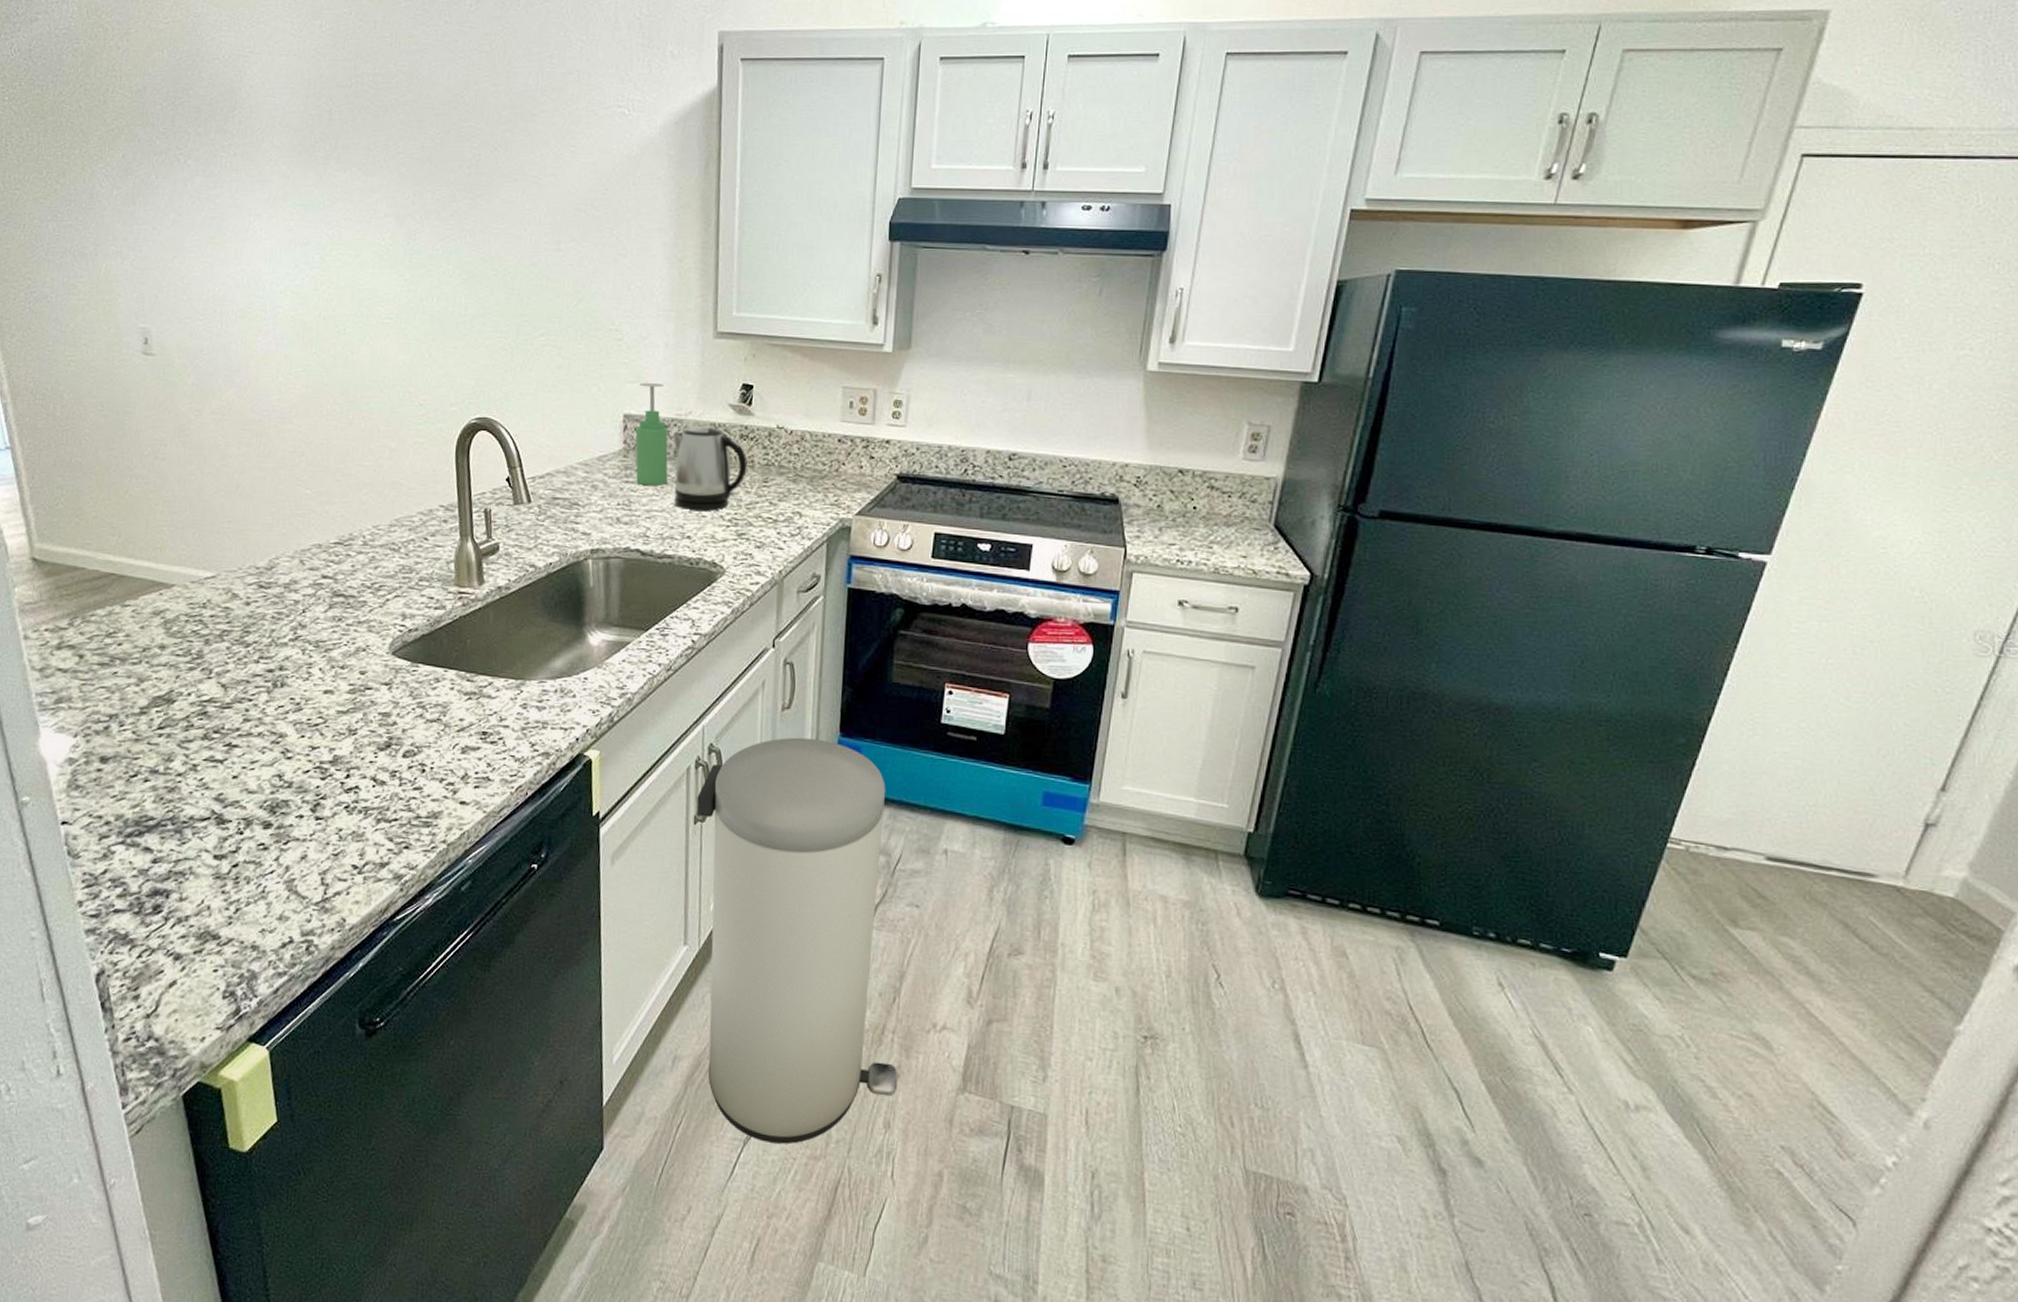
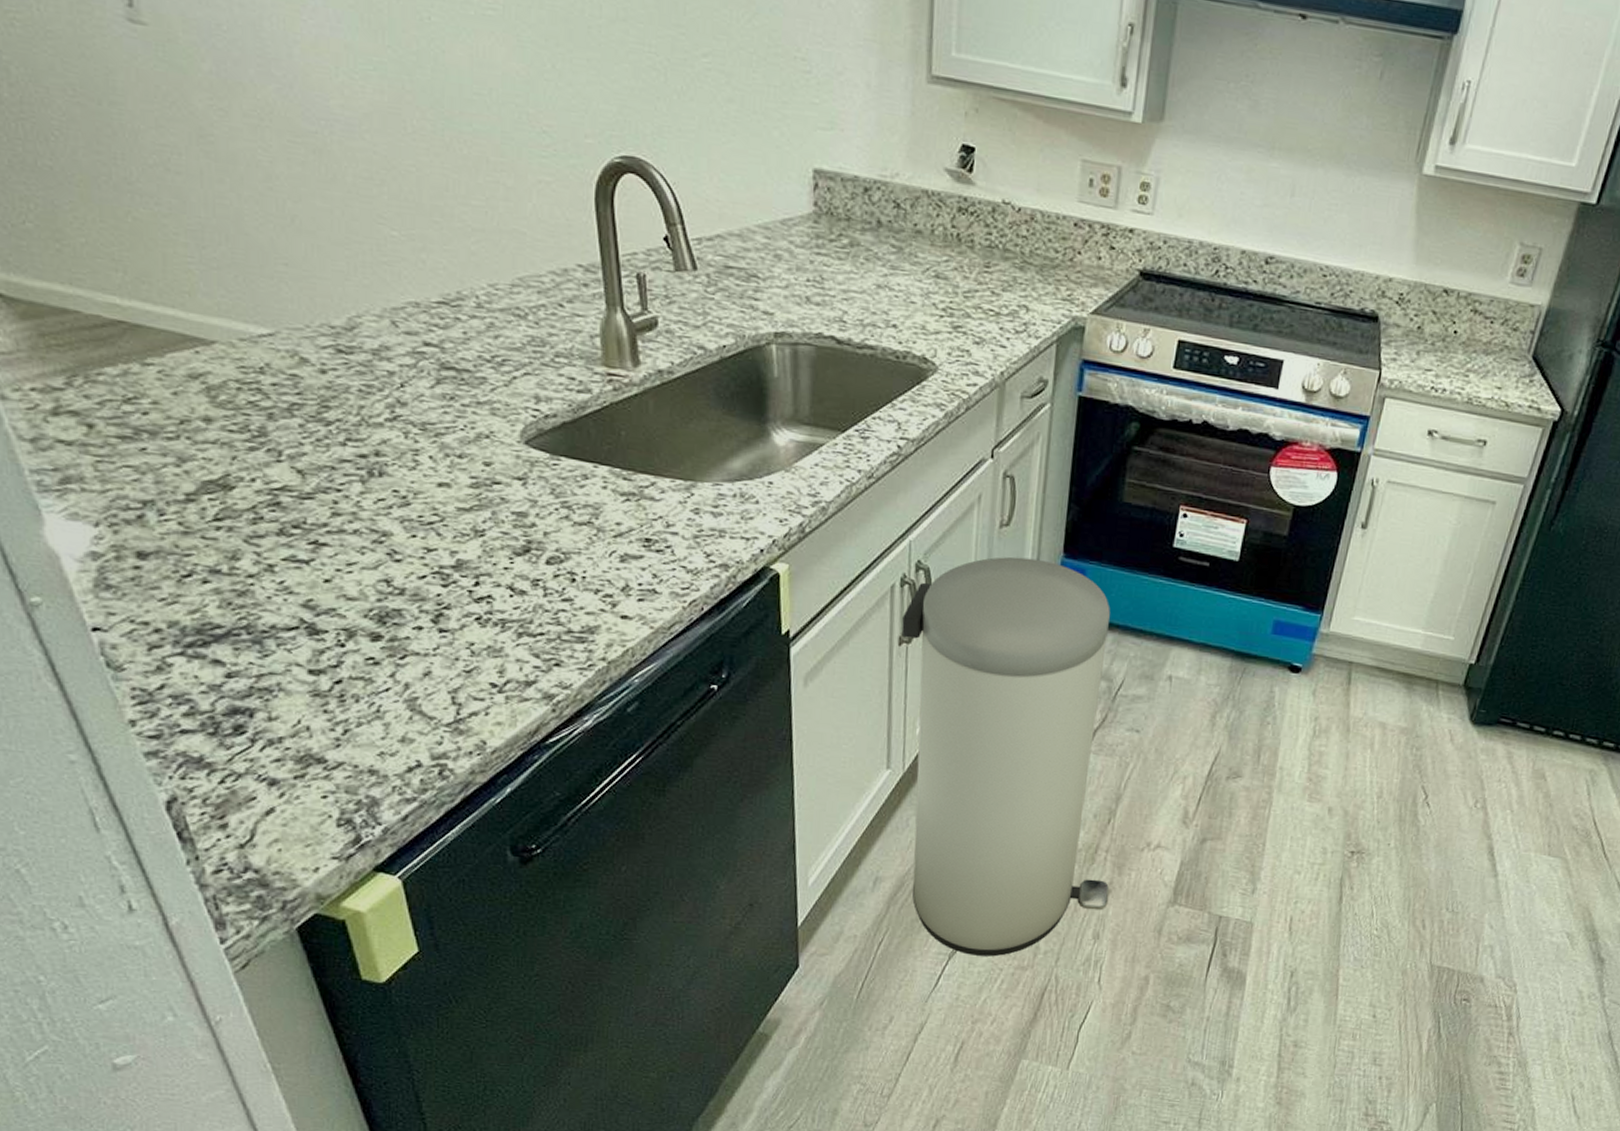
soap dispenser: present [635,382,668,485] -> none [829,130,870,261]
kettle: present [673,426,748,511] -> none [875,192,966,297]

